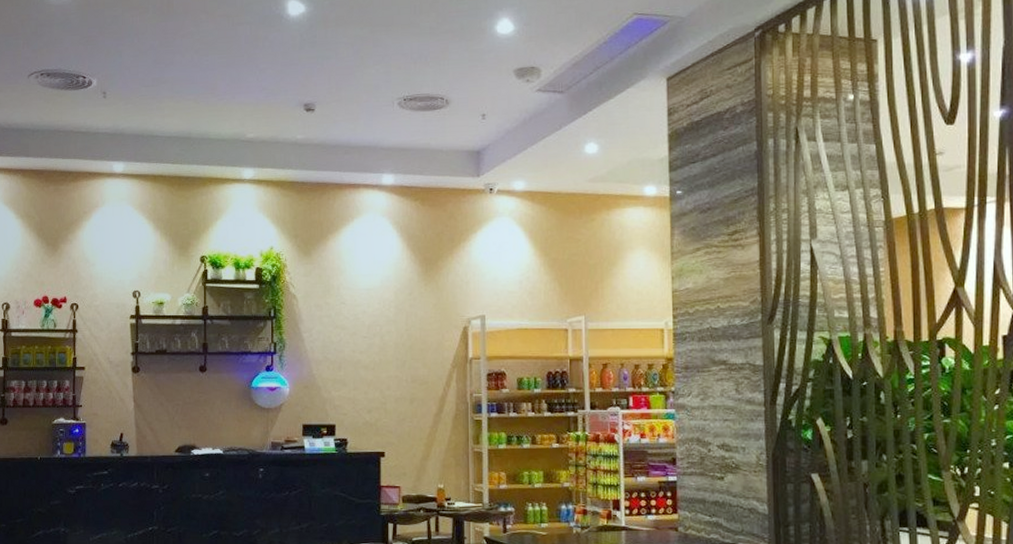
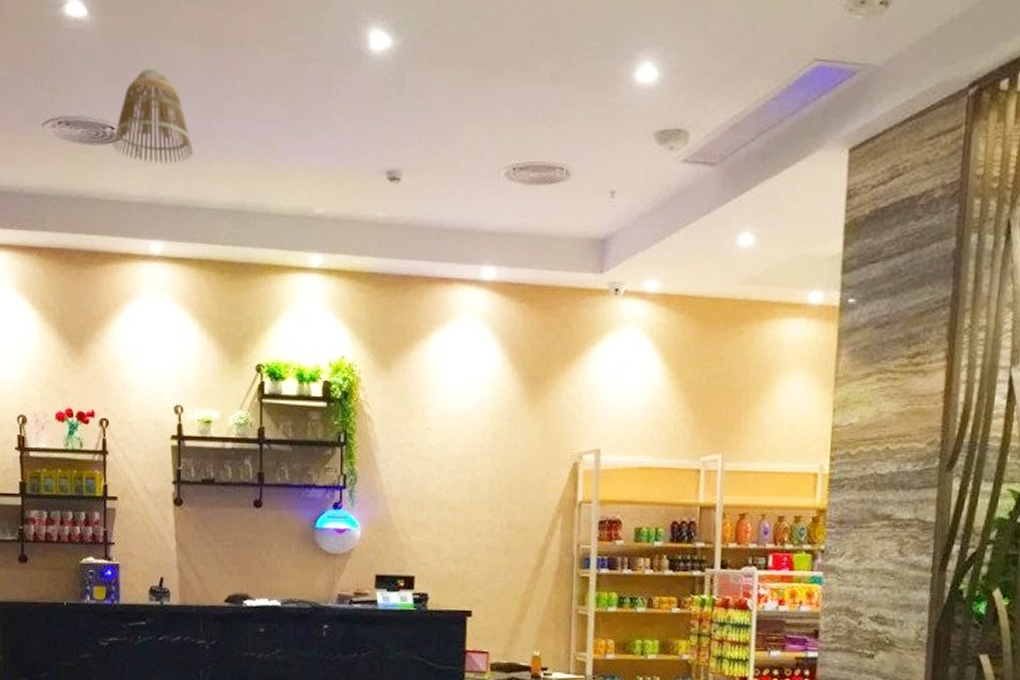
lamp shade: none [84,32,148,103] -> present [113,68,193,164]

